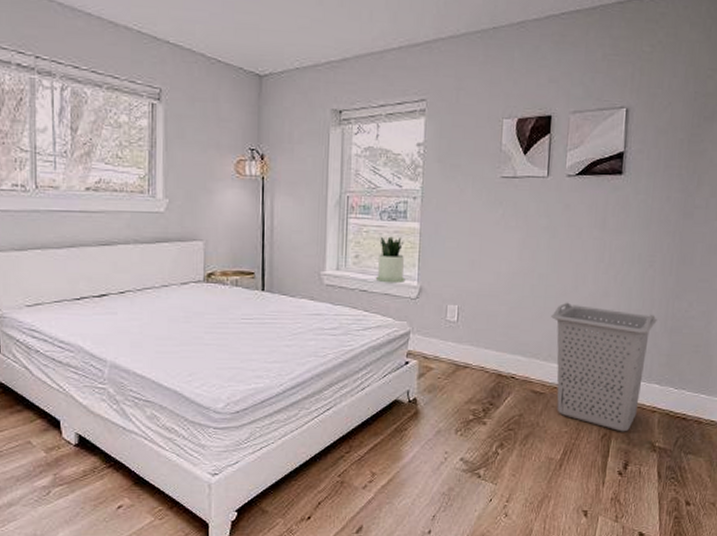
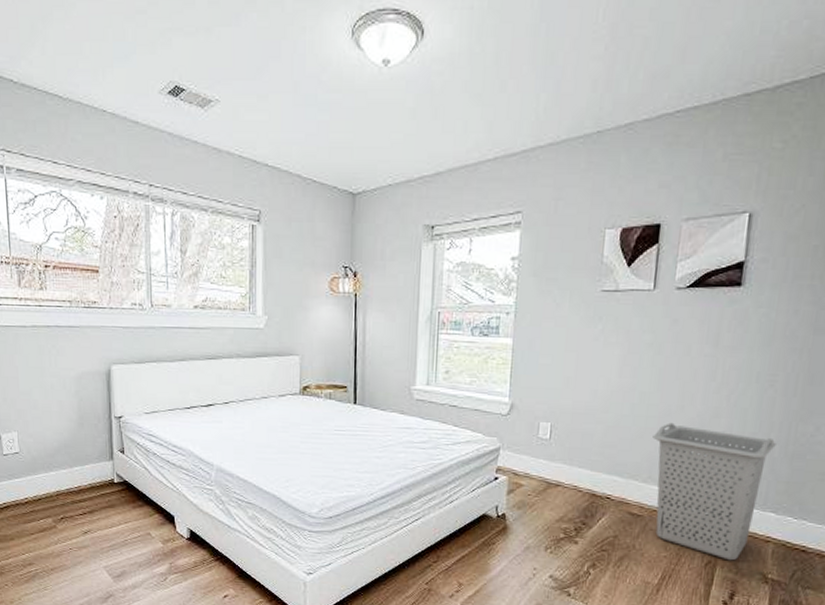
planter: present [375,236,406,284] -> none [465,352,497,400]

